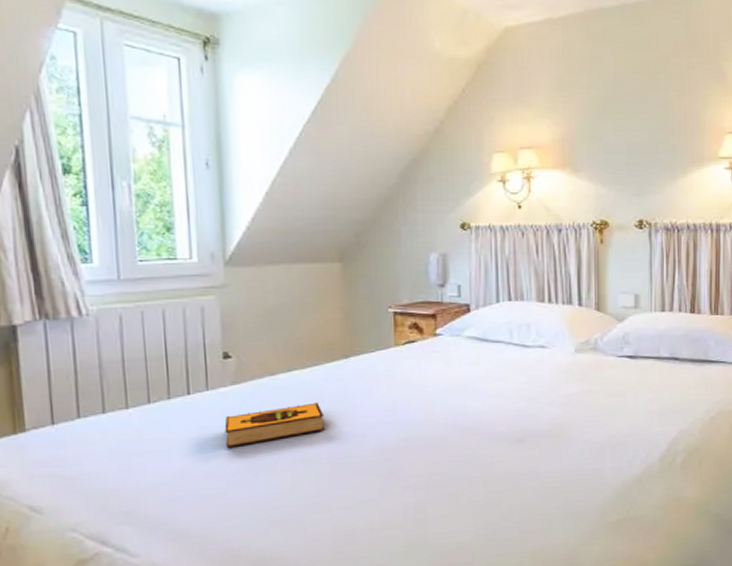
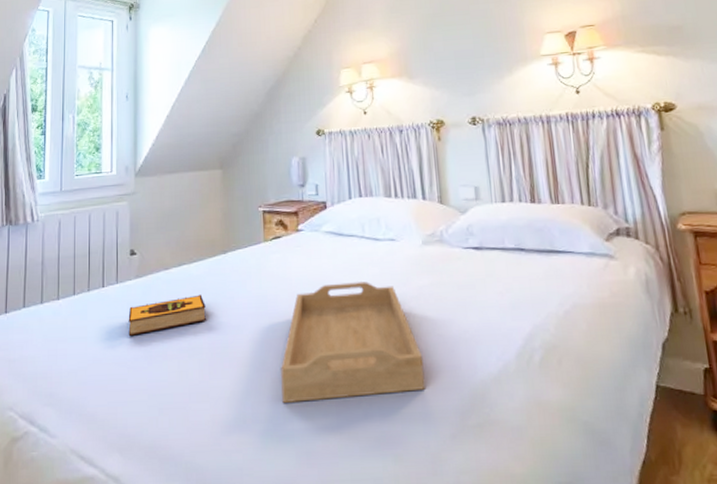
serving tray: none [413,389,568,510] -> present [281,281,425,403]

